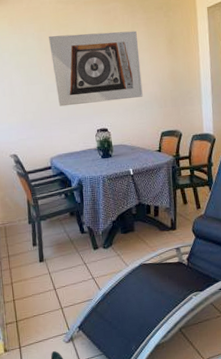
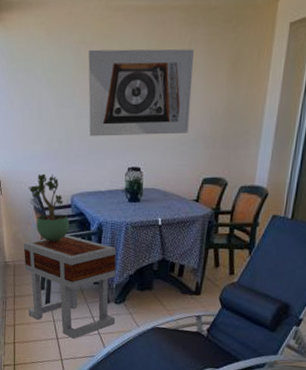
potted plant: none [11,141,52,201] -> present [30,173,70,242]
side table: none [11,193,107,287] -> present [23,235,117,339]

